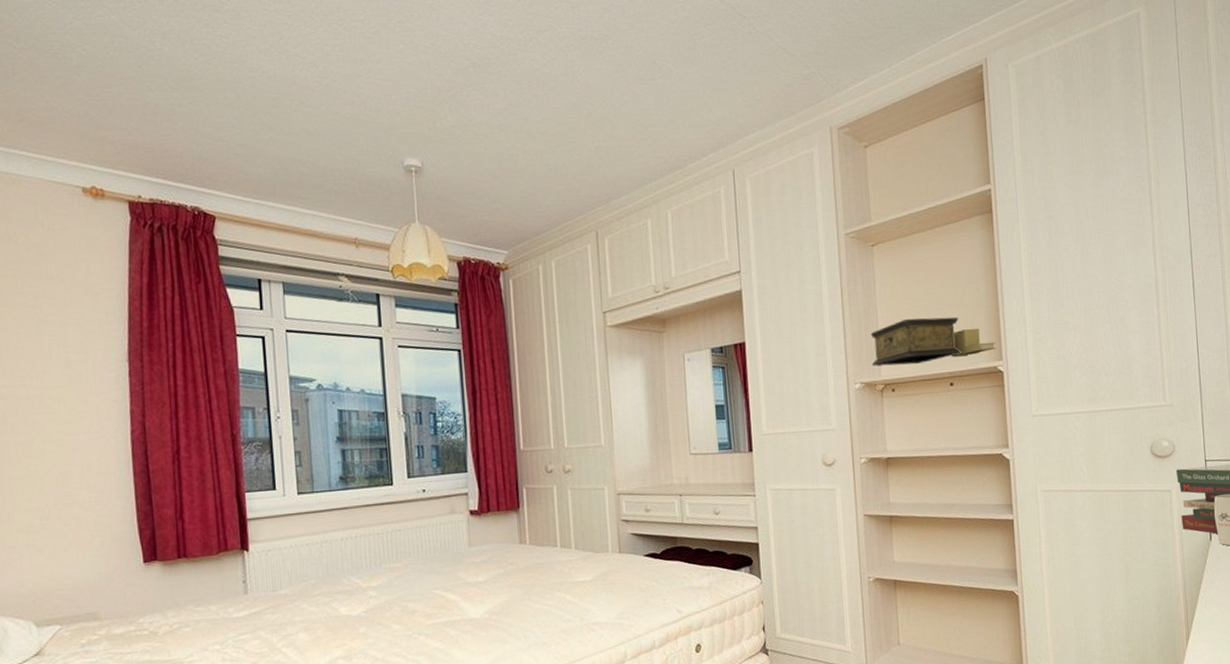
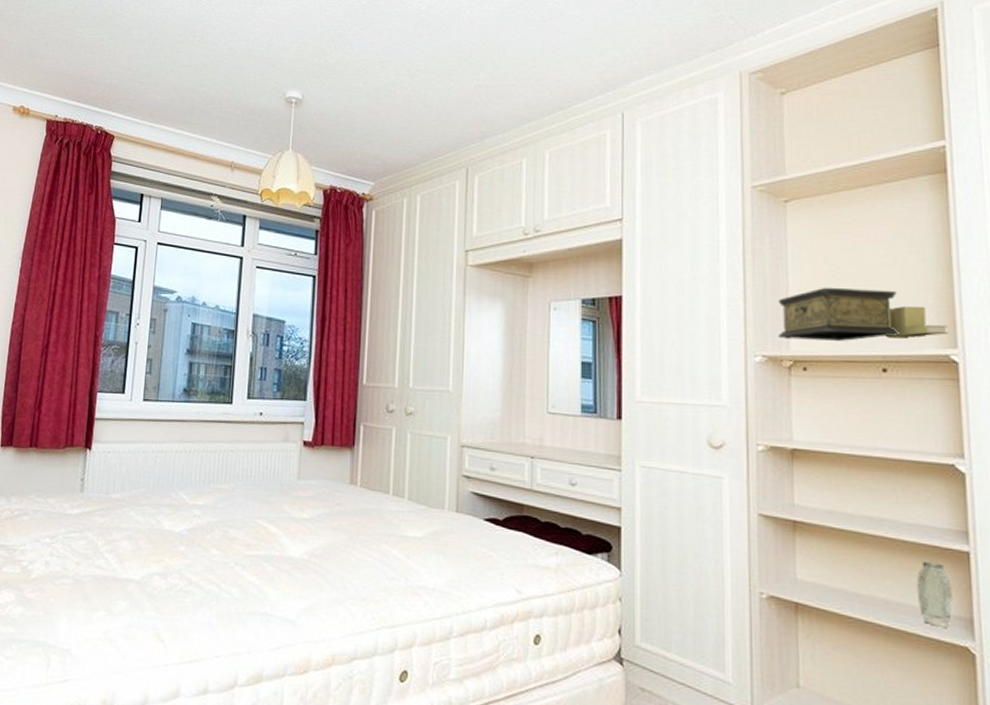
vase: none [978,531,1003,580] -> present [916,561,953,627]

